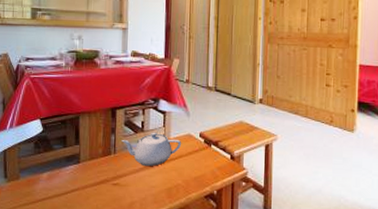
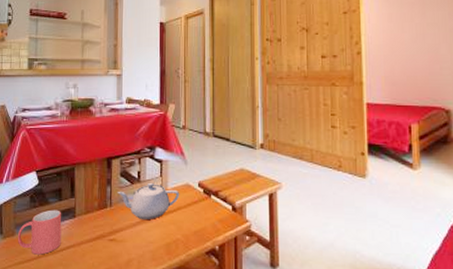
mug: none [22,155,67,197] -> present [17,209,62,255]

